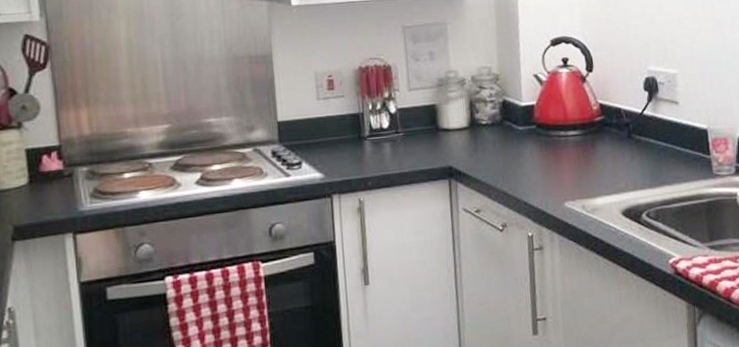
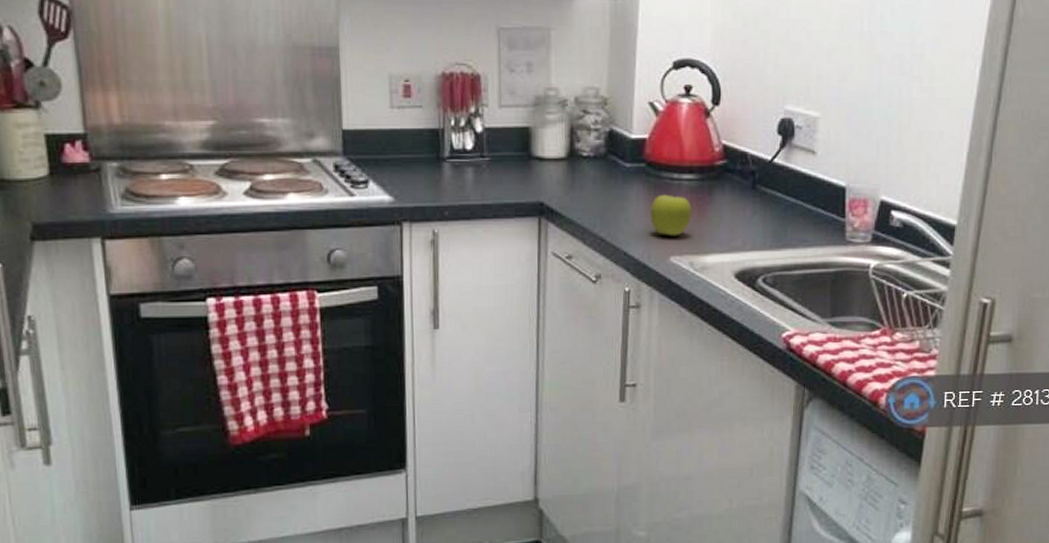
fruit: none [543,148,580,185] -> present [651,193,692,236]

